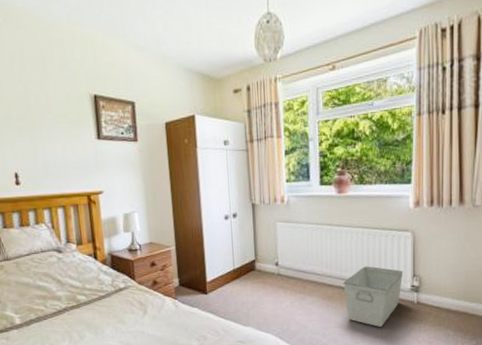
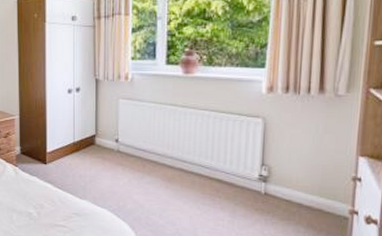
storage bin: present [343,266,404,327] -> none [185,150,251,215]

